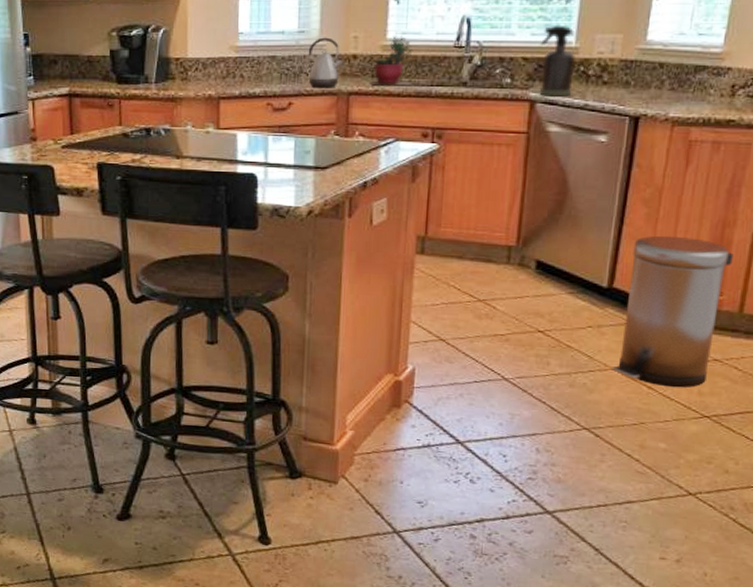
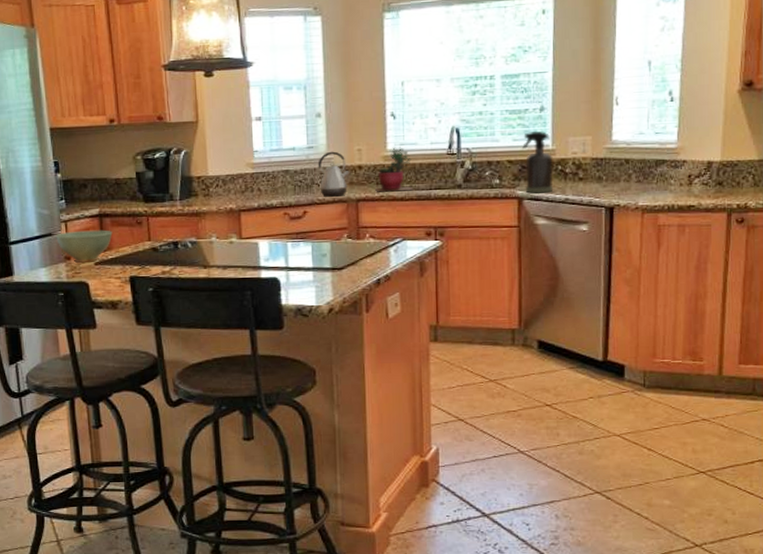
bowl: none [21,110,82,146] -> present [55,230,113,264]
pedal bin: present [611,235,733,387] -> none [614,310,708,447]

